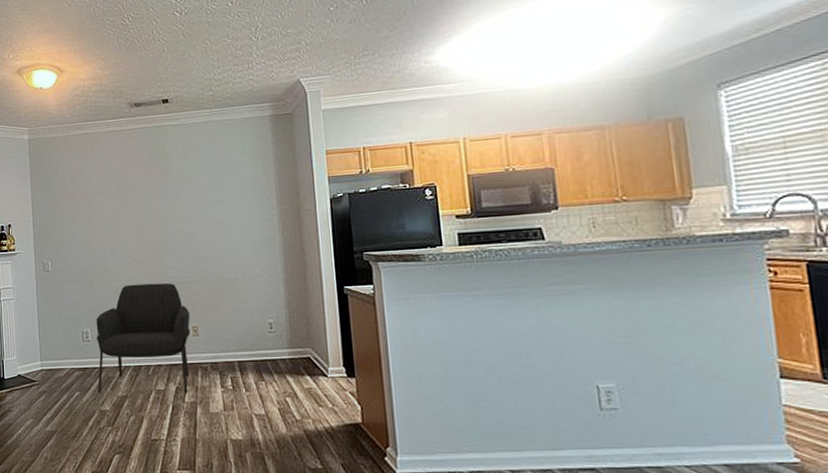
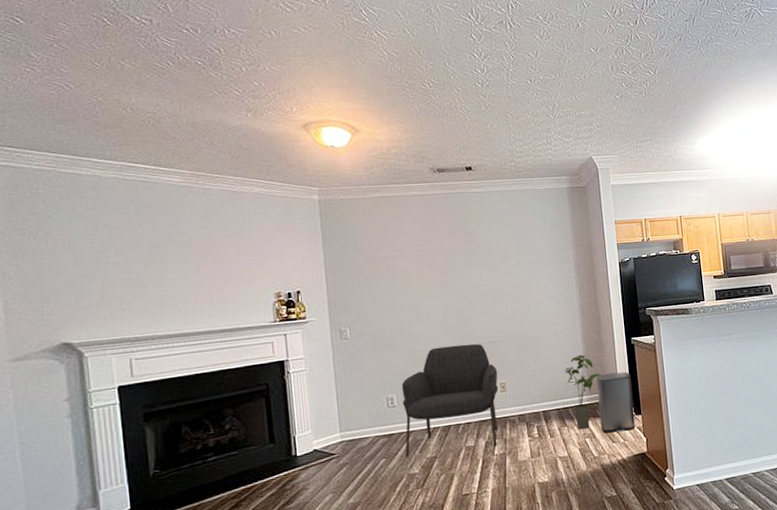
house plant: none [262,302,306,387] -> present [564,354,601,430]
pedal bin: none [299,325,348,395] -> present [596,371,636,434]

